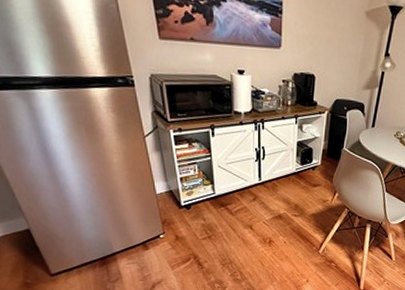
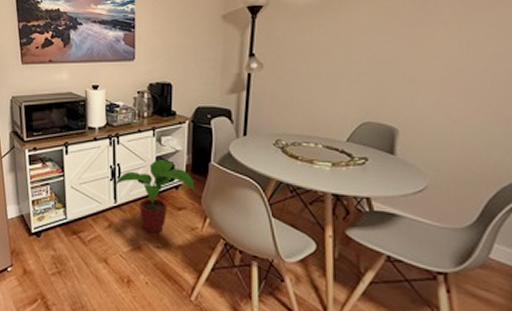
potted plant: none [259,143,329,205] -> present [114,158,195,233]

